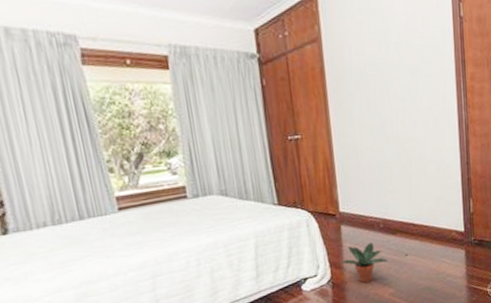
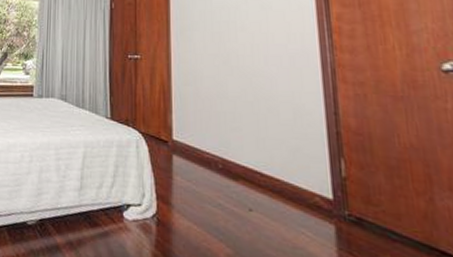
potted plant: present [342,243,389,283] -> none [170,181,228,232]

